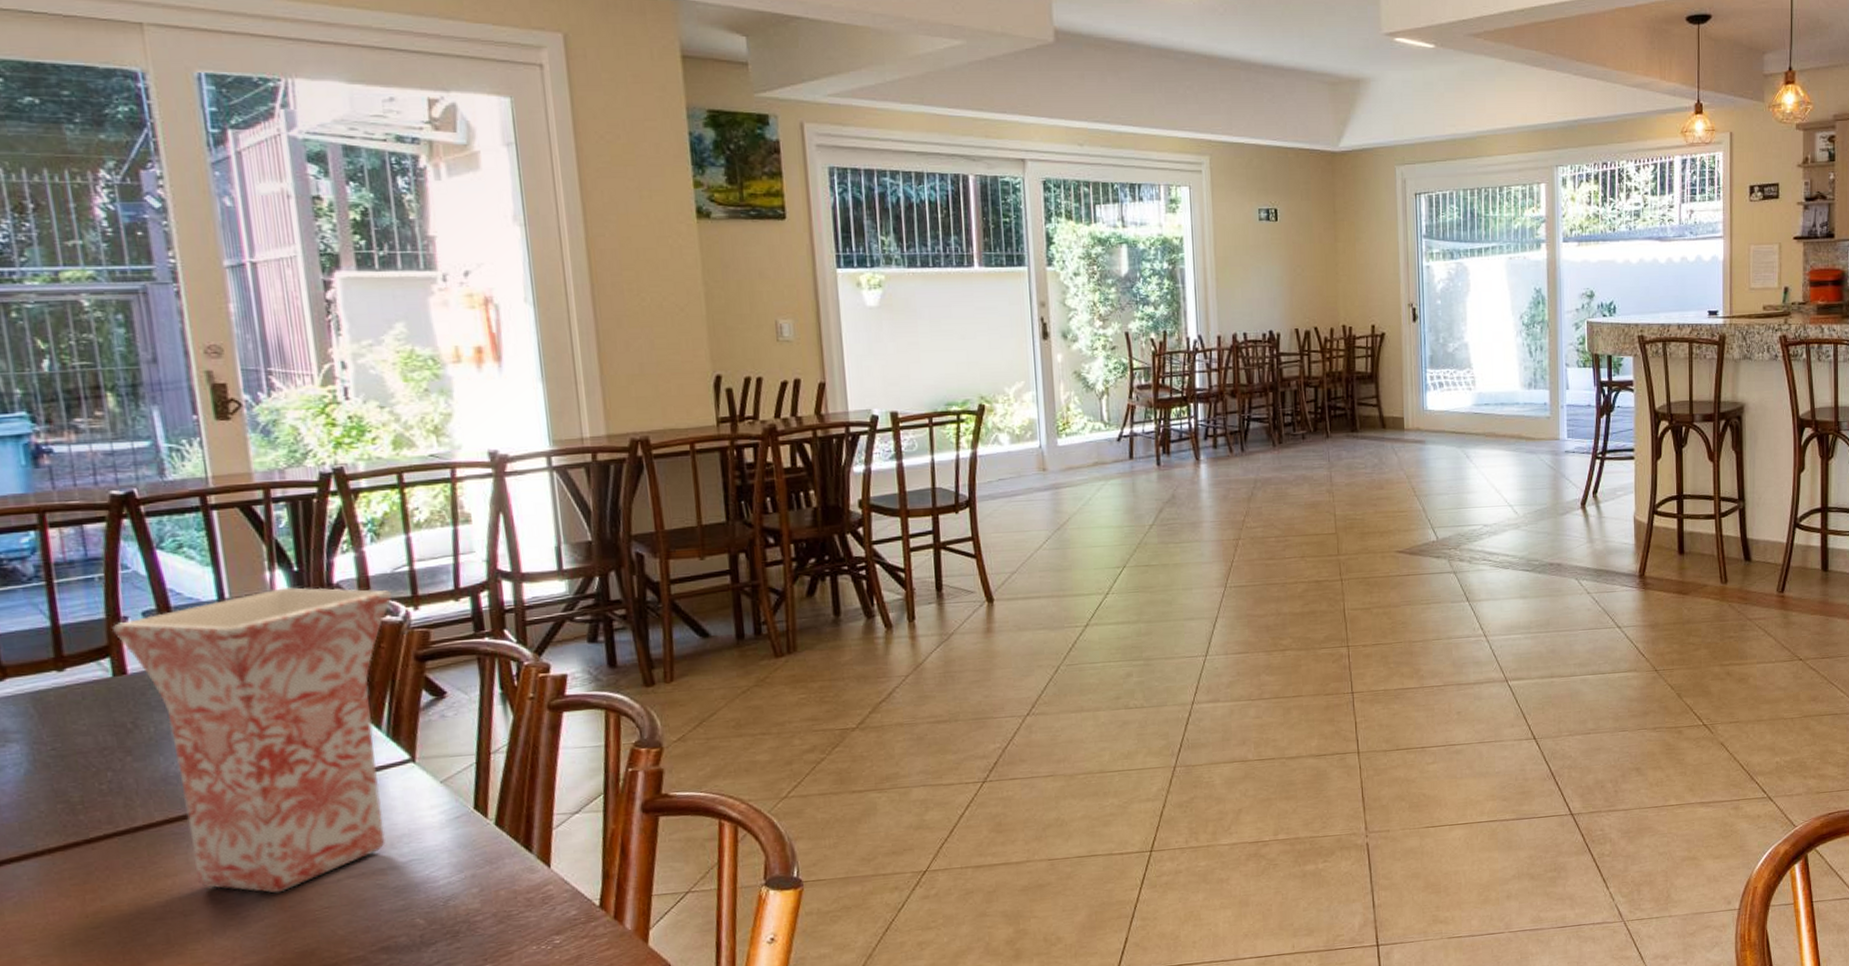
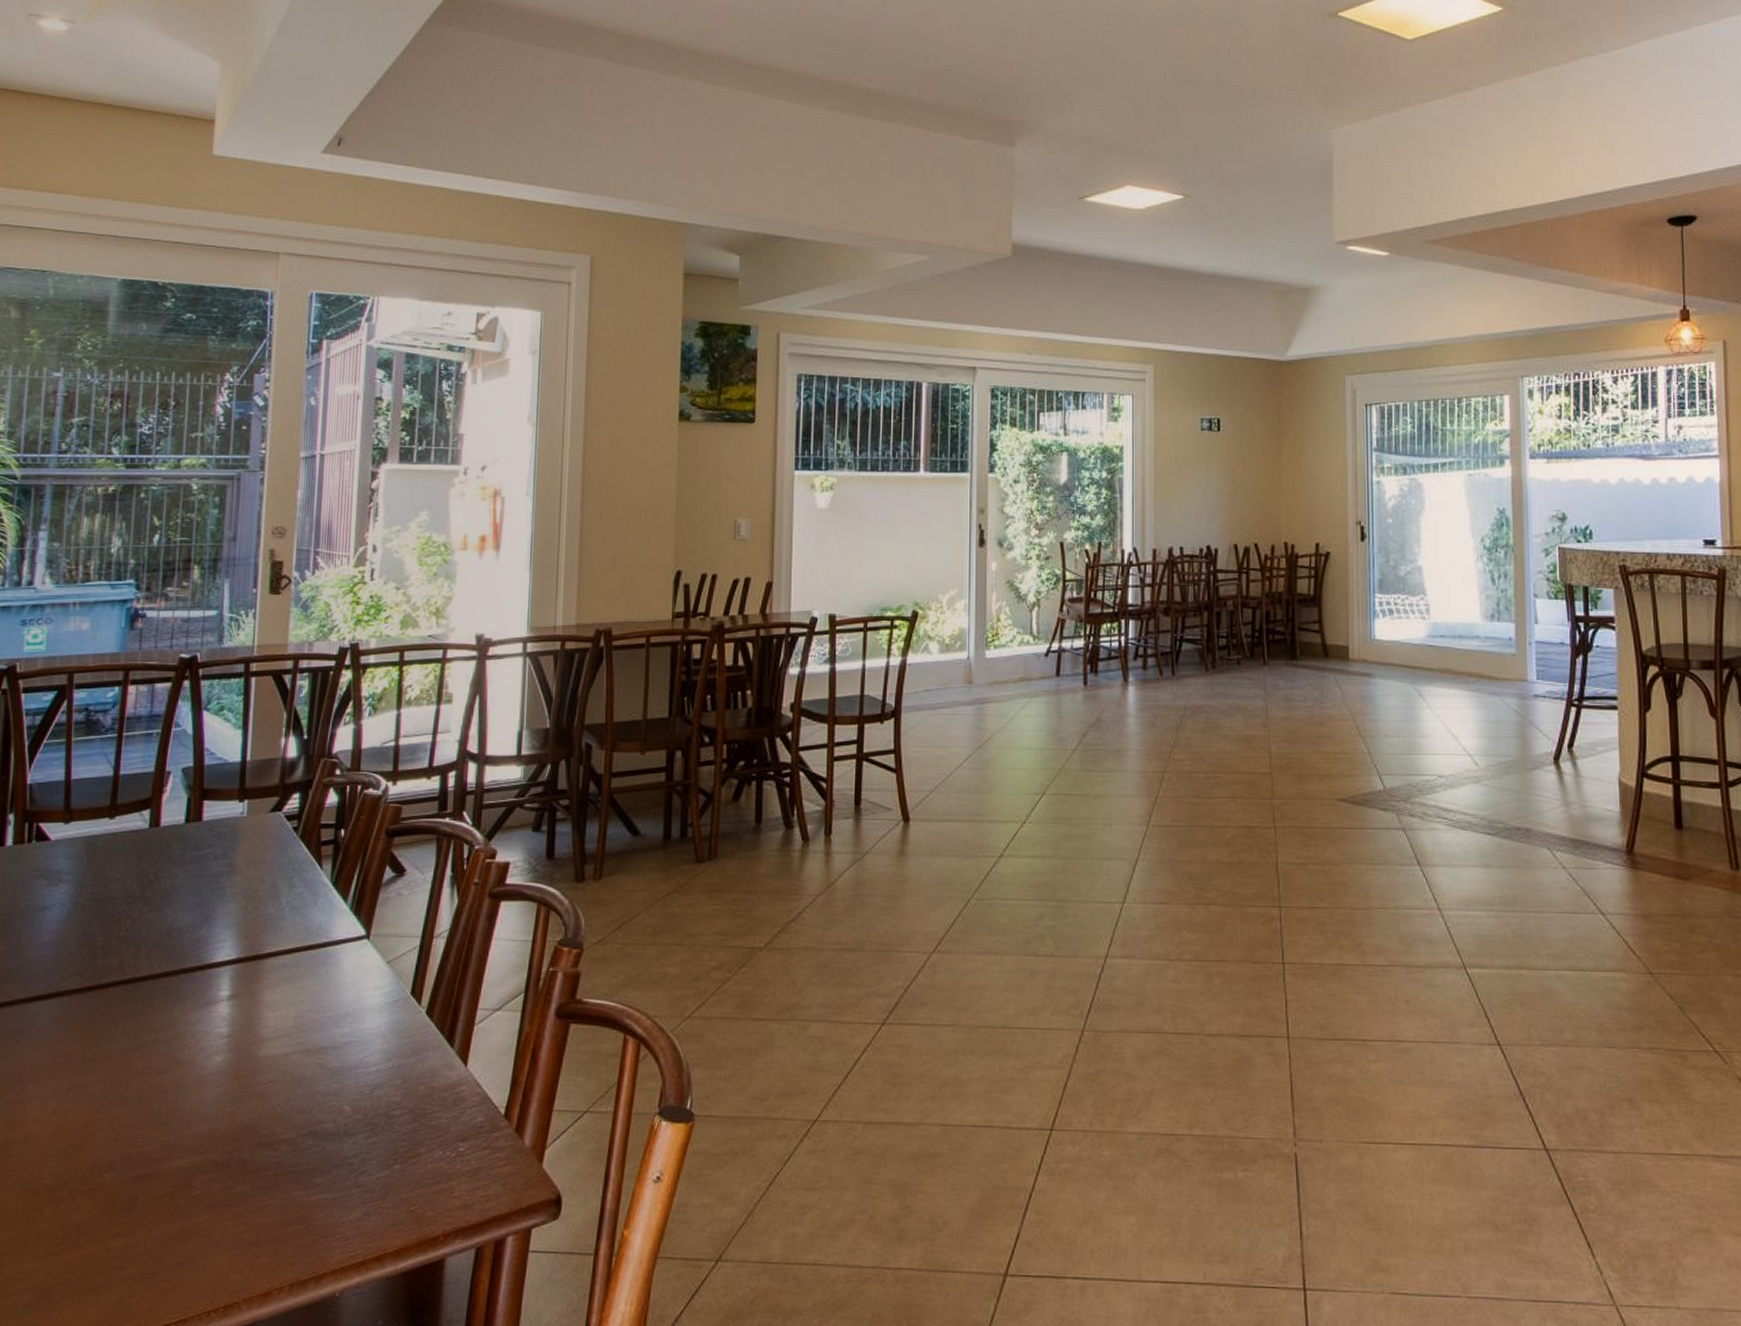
vase: present [111,586,393,894] -> none [156,753,377,1061]

